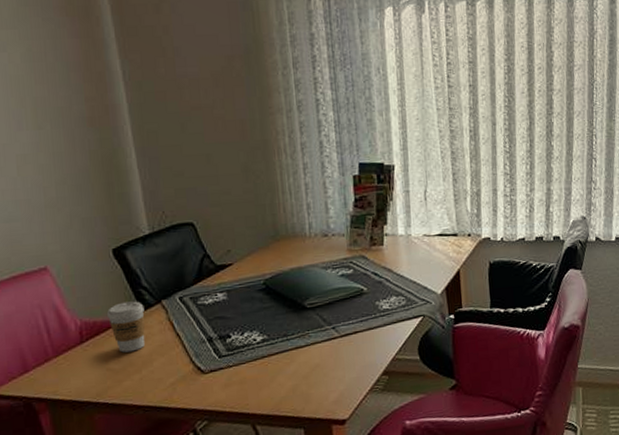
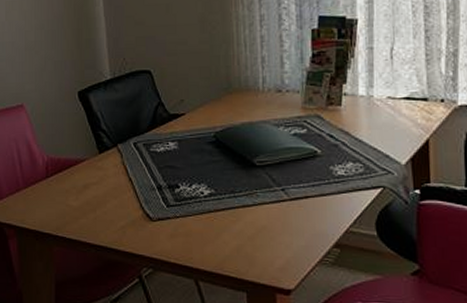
coffee cup: present [107,301,146,353] -> none [70,143,102,191]

